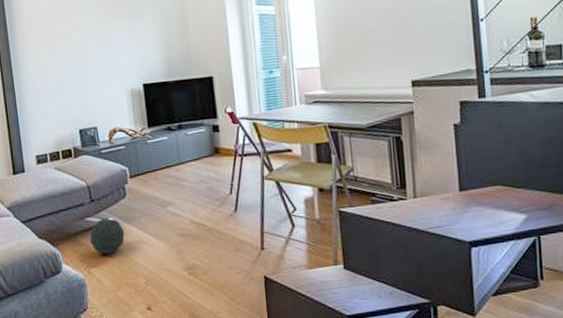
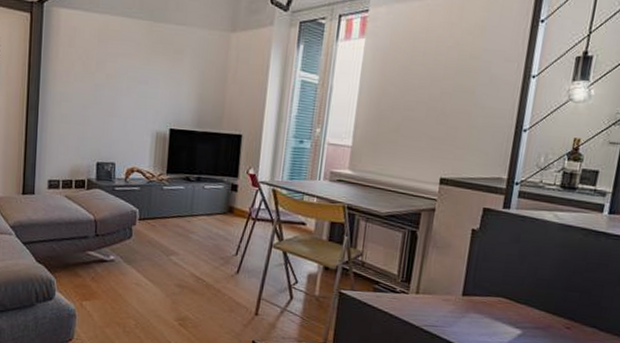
ball: present [89,218,125,255] -> none [87,255,123,292]

